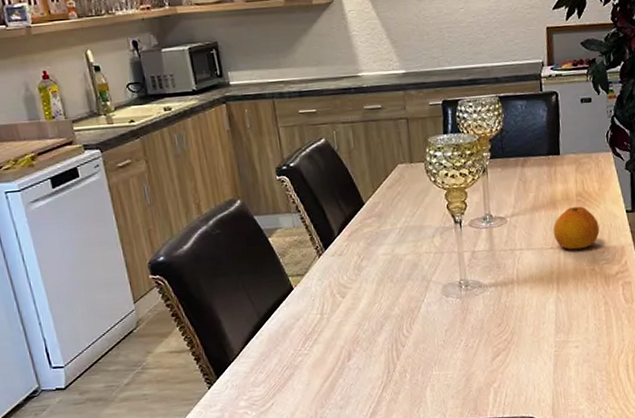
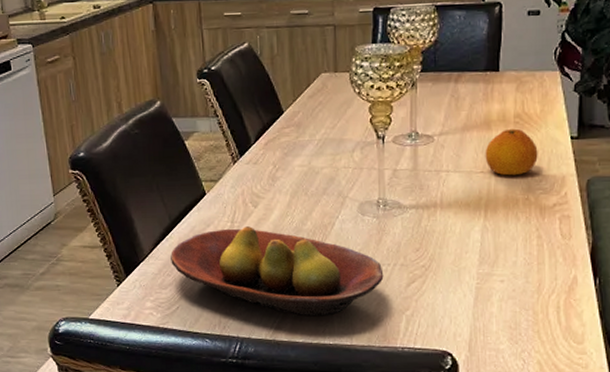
fruit bowl: none [261,317,471,399] -> present [170,226,384,316]

